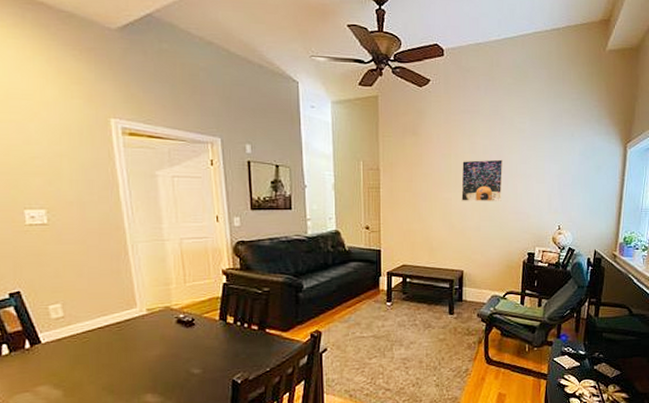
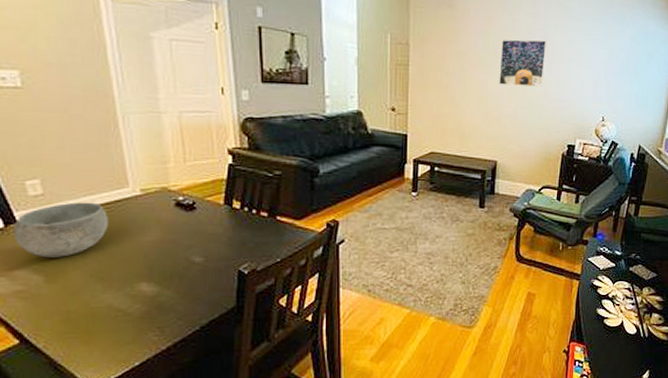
bowl: none [37,322,119,374] -> present [13,202,108,258]

